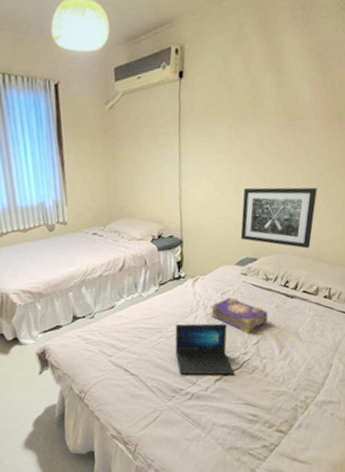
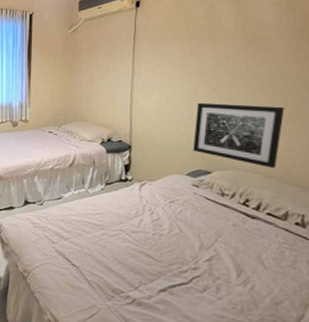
laptop: present [175,323,235,375] -> none [118,225,182,289]
book: present [209,297,268,333] -> none [156,206,224,247]

